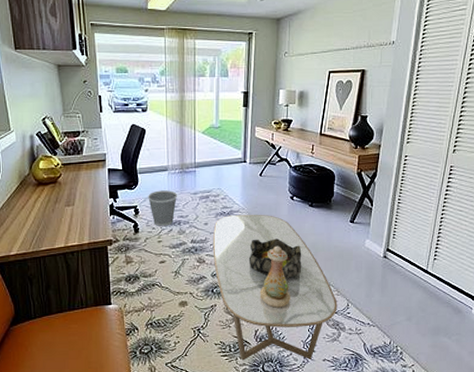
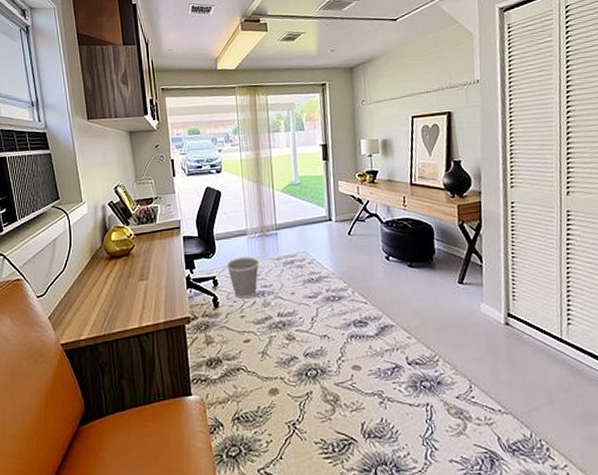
coffee table: present [212,214,338,361] -> none [301,279,459,464]
decorative bowl: present [248,238,302,278] -> none [345,307,409,355]
vase: present [259,245,290,308] -> none [361,315,400,393]

